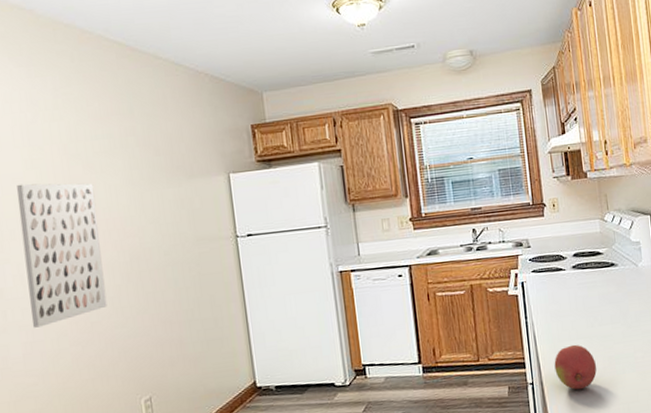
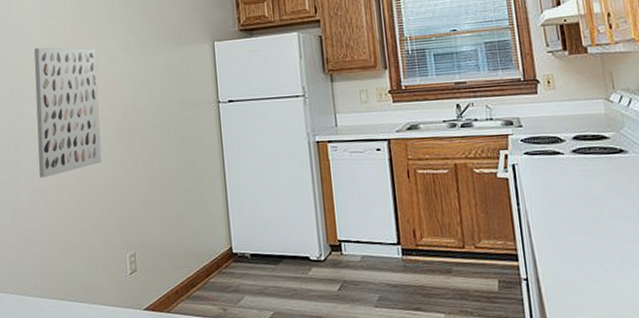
fruit: present [554,344,597,390] -> none [552,239,606,293]

